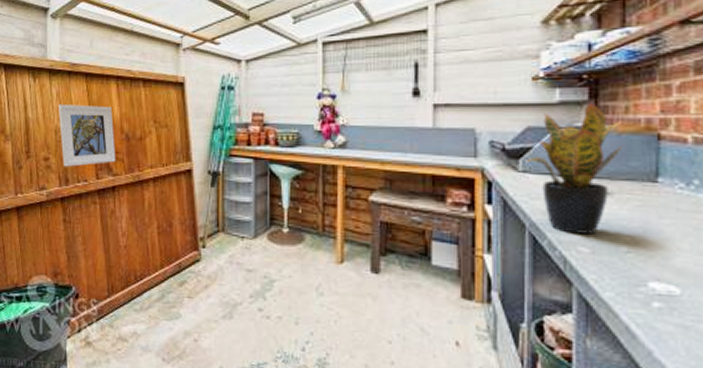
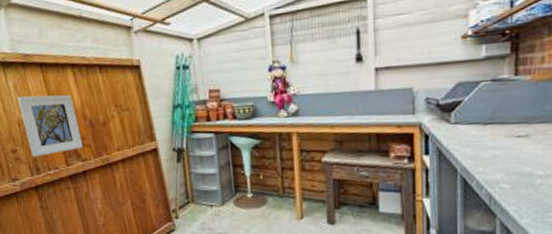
potted plant: present [525,103,623,234] -> none [457,56,539,174]

